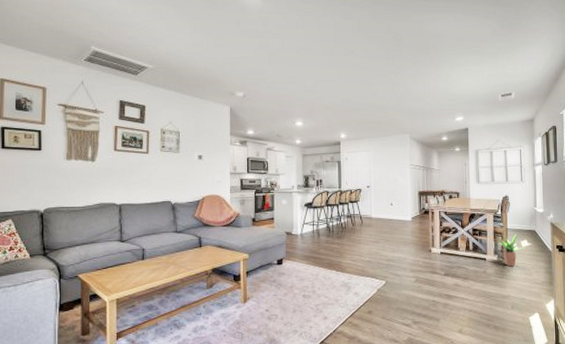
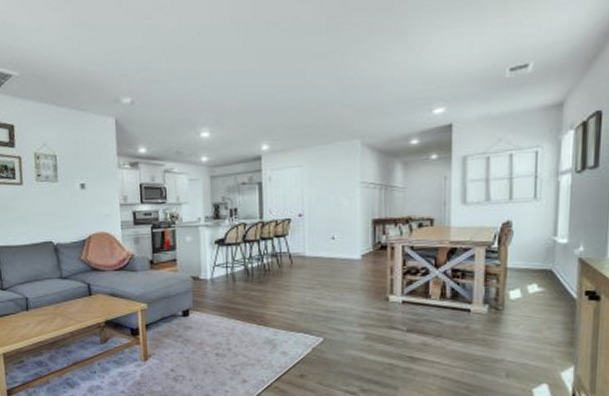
potted plant: present [496,233,527,267] -> none [488,274,536,321]

